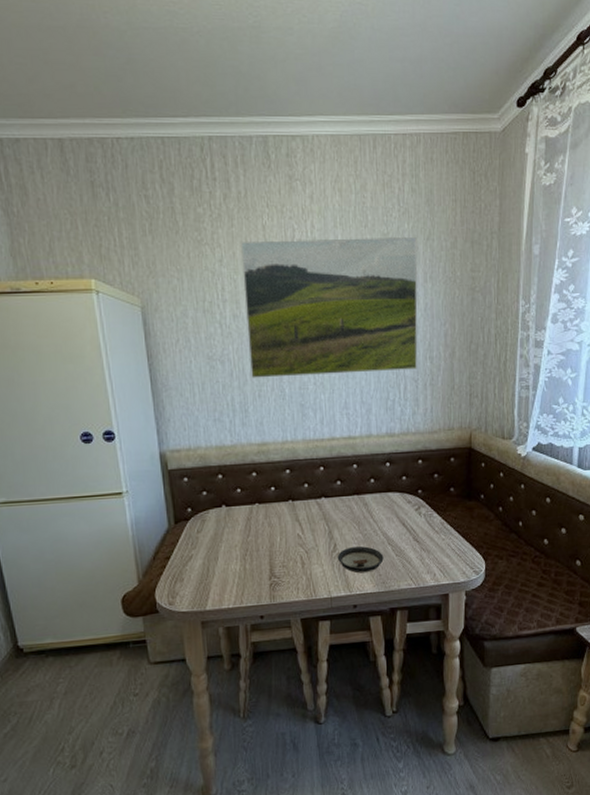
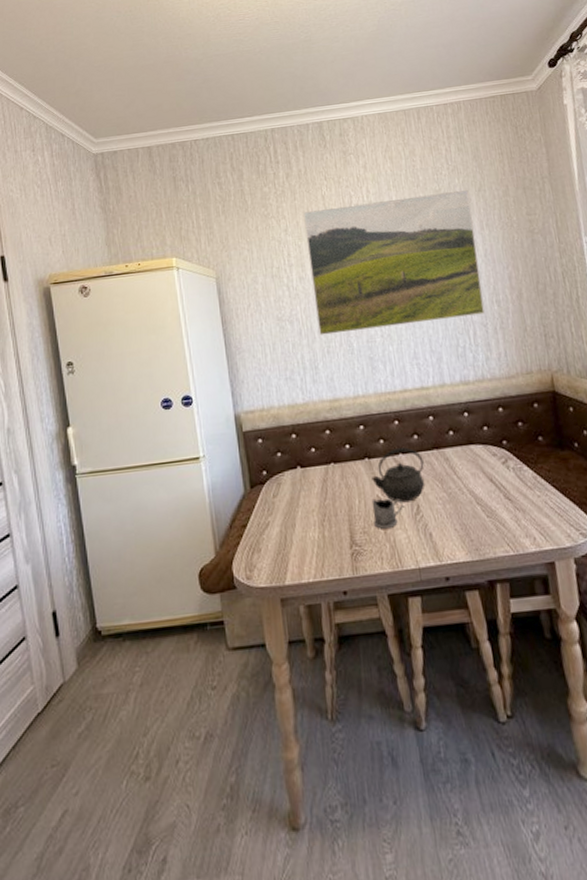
tea glass holder: none [292,537,321,564] -> present [371,498,403,529]
kettle: none [294,492,344,542] -> present [371,447,425,503]
saucer: present [337,546,384,574] -> none [421,507,474,539]

